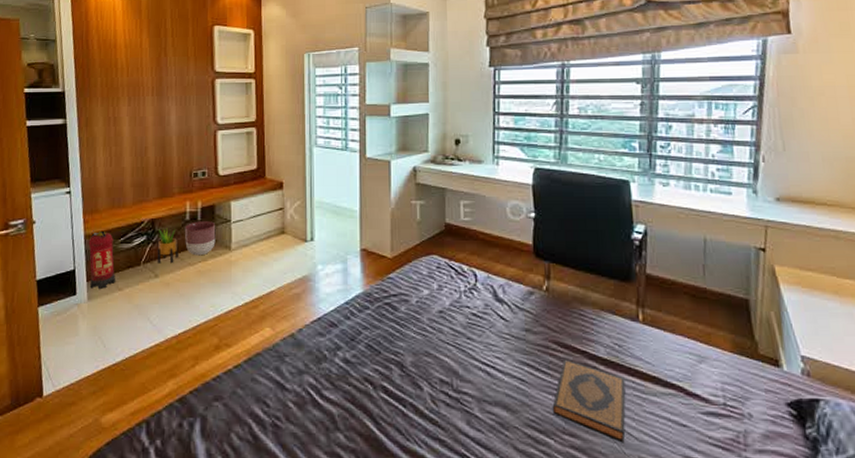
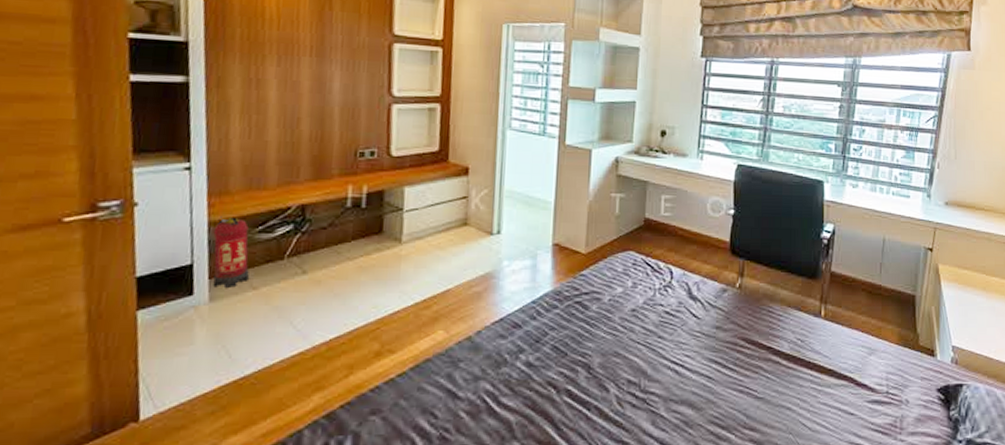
potted plant: present [157,228,179,264] -> none [306,215,336,258]
planter: present [184,221,216,256] -> none [344,209,384,249]
hardback book: present [552,359,626,443] -> none [735,355,804,434]

